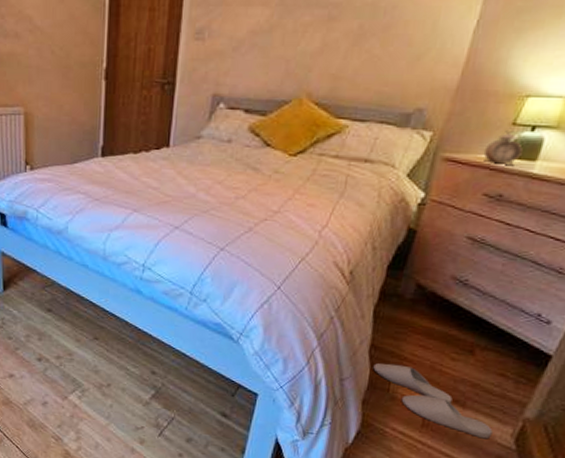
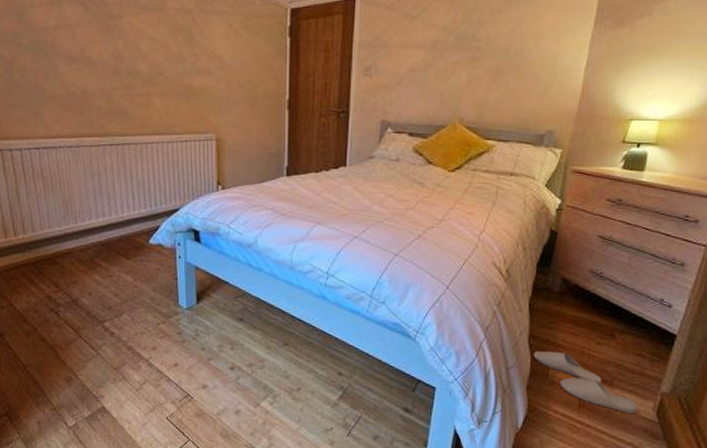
alarm clock: present [483,128,523,168] -> none [603,145,632,177]

